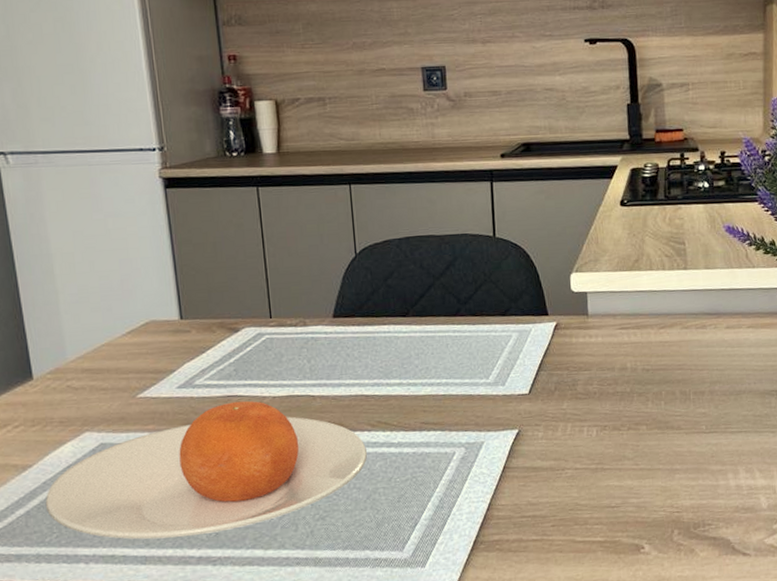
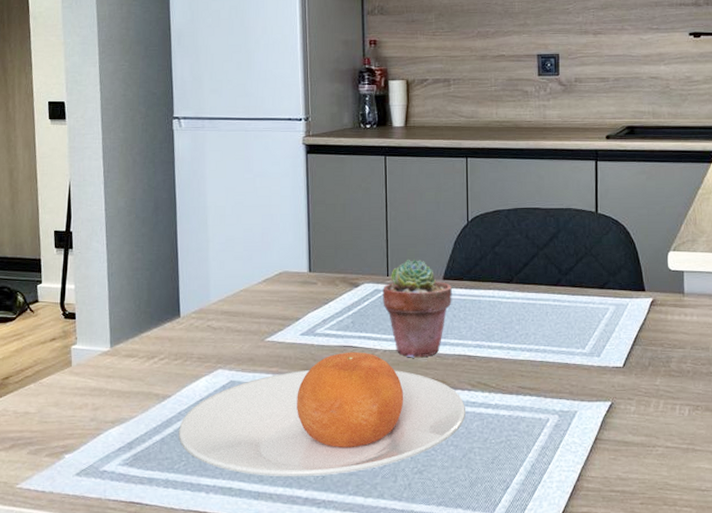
potted succulent: none [266,297,344,403] -> present [383,259,452,358]

